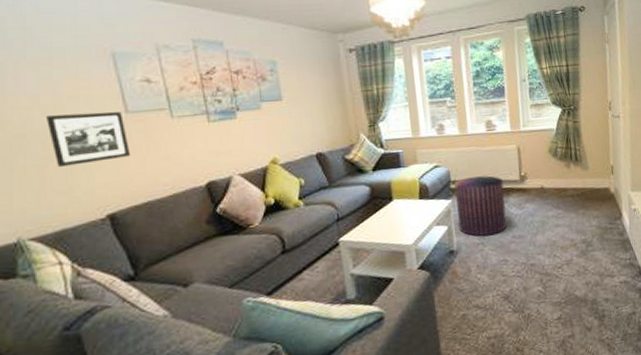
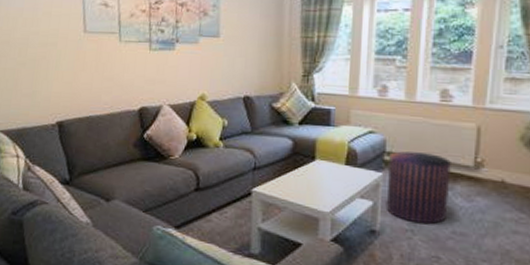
picture frame: present [47,111,130,167] -> none [25,28,83,74]

